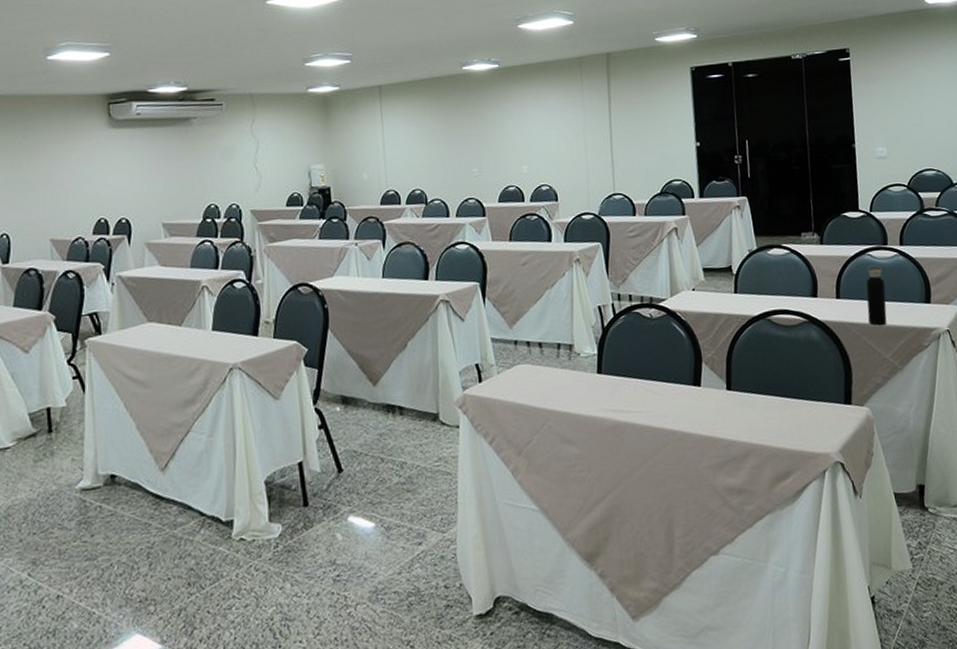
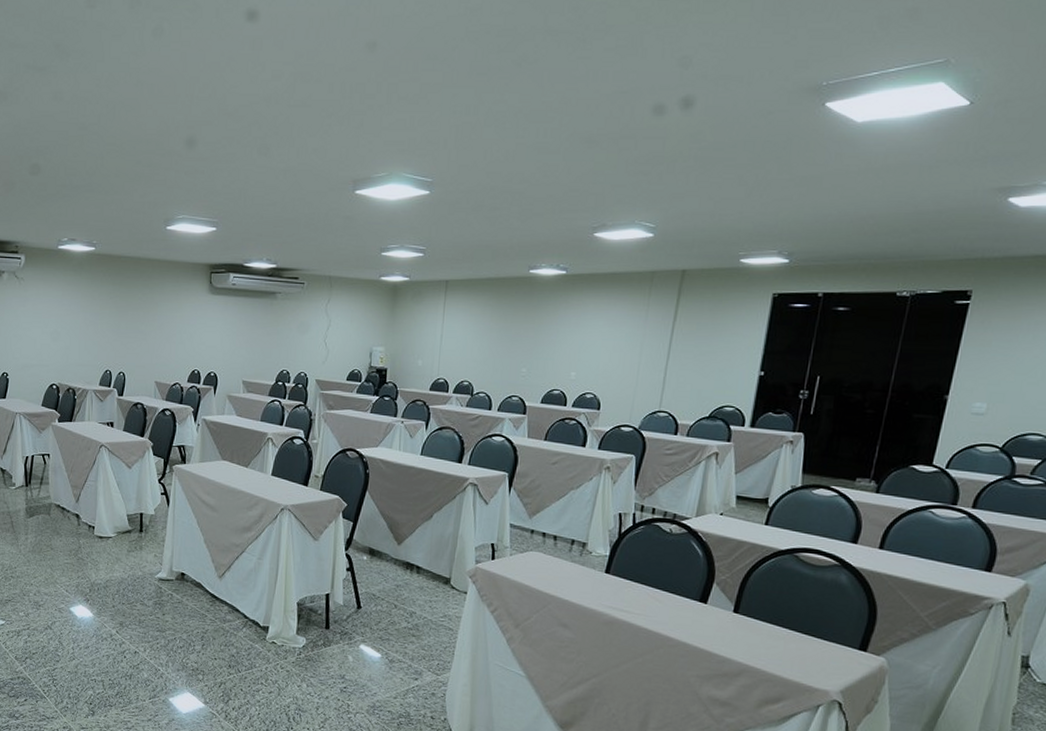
water bottle: present [866,264,887,325] -> none [910,522,943,583]

